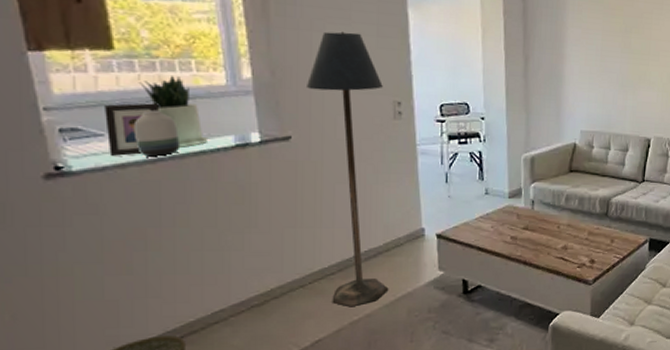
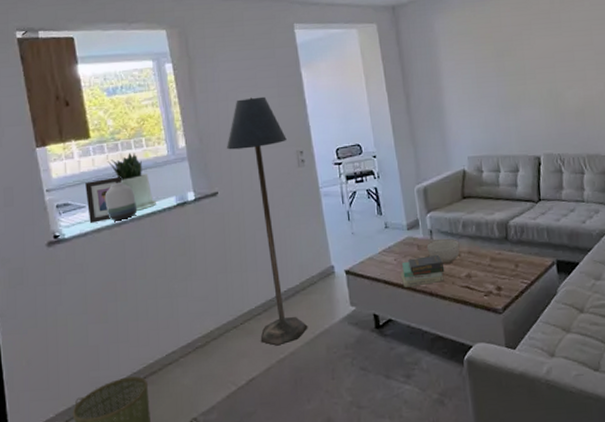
books: none [496,224,542,255] -> present [400,254,445,288]
bowl: none [526,209,561,236] -> present [426,238,461,265]

